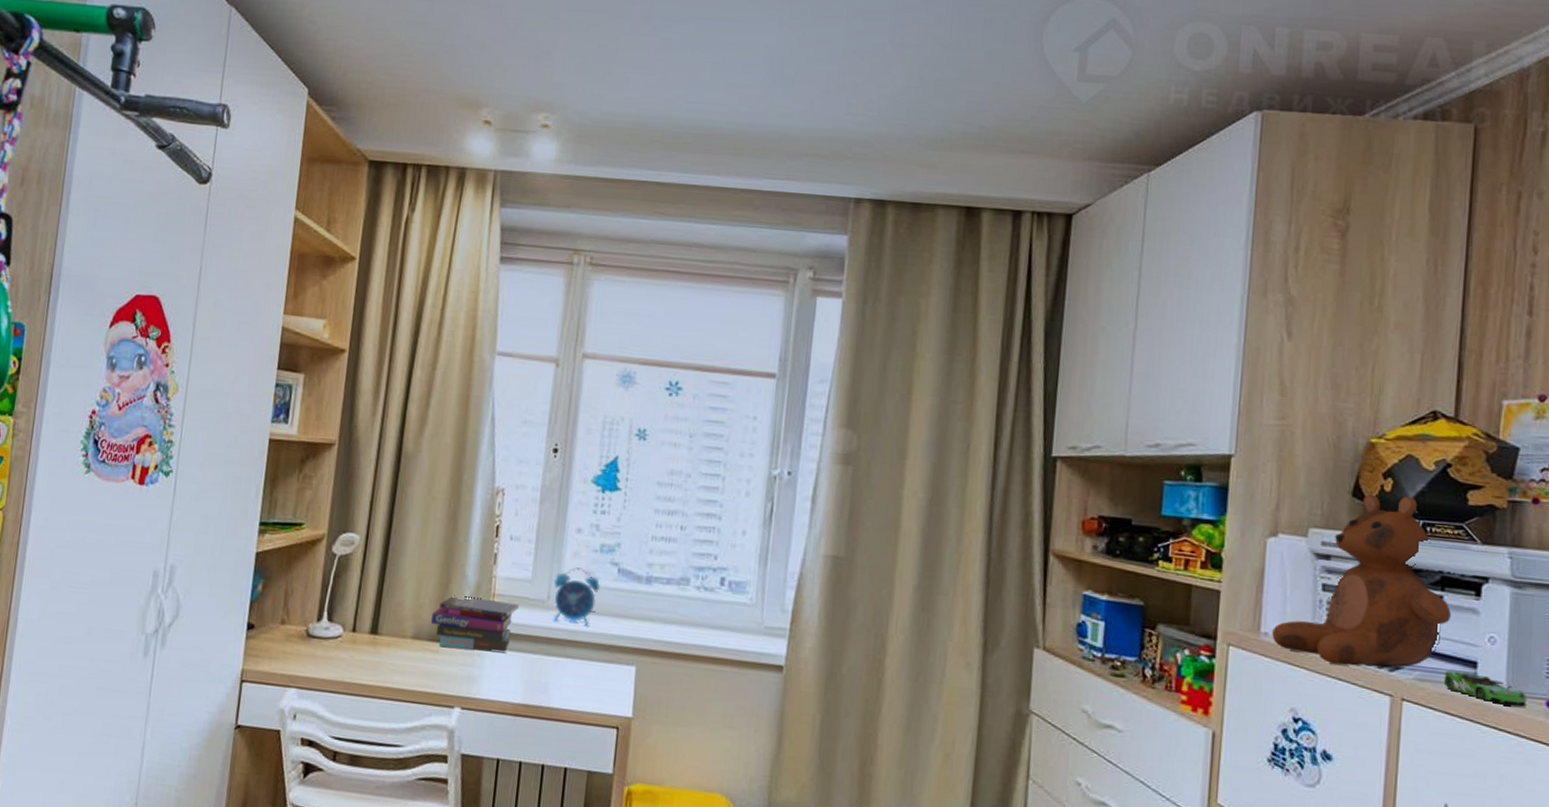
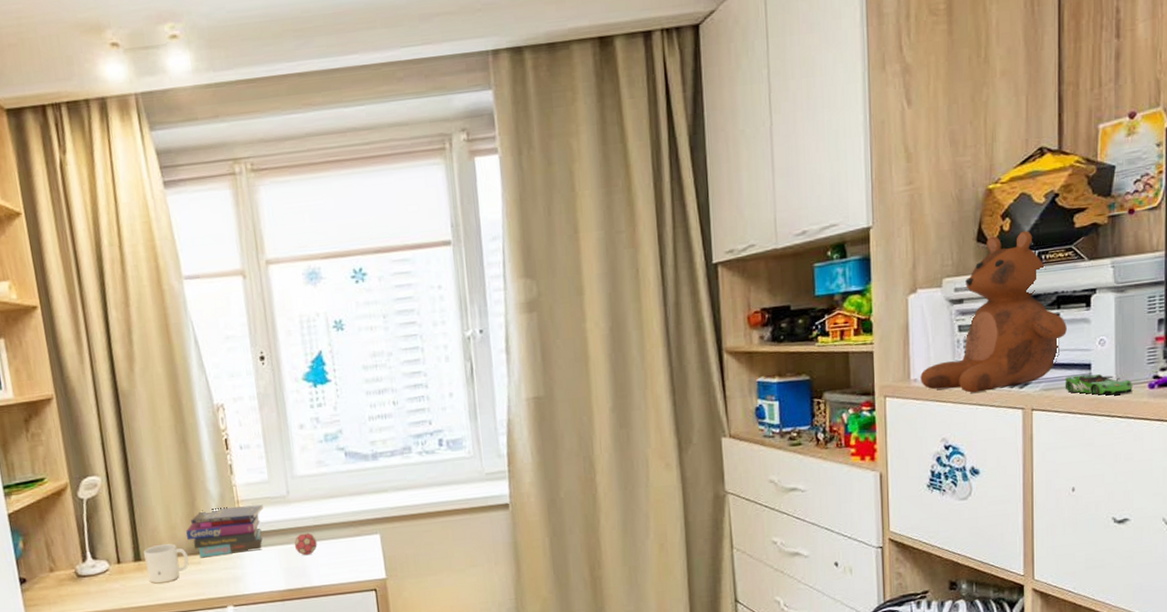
mug: none [379,621,428,665] -> present [143,543,189,584]
toy ball: none [541,645,567,672] -> present [294,533,317,556]
alarm clock: present [553,567,601,625] -> none [289,459,333,512]

